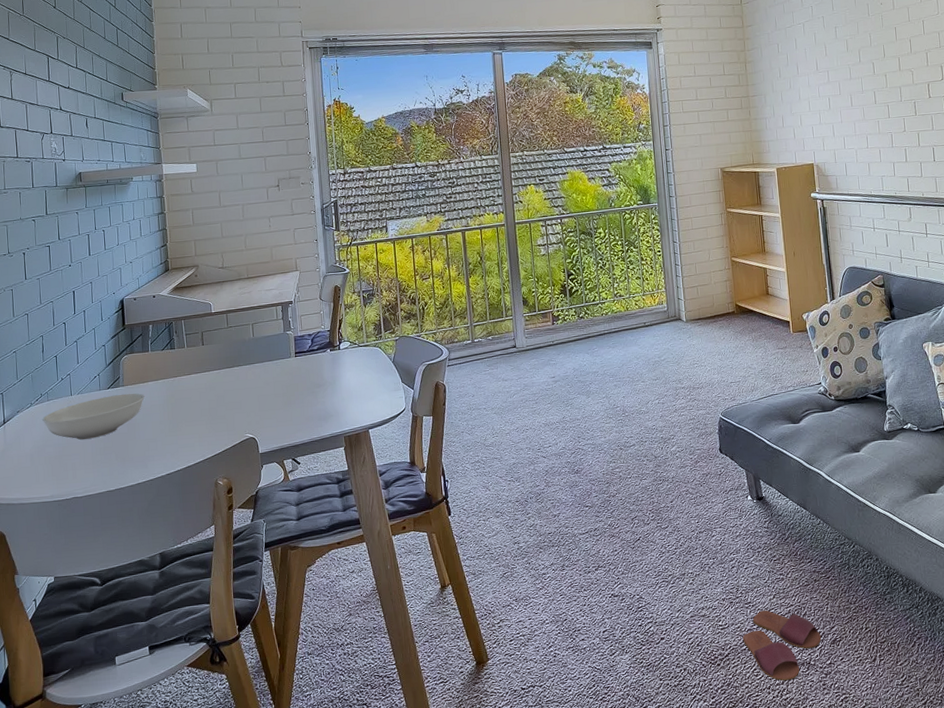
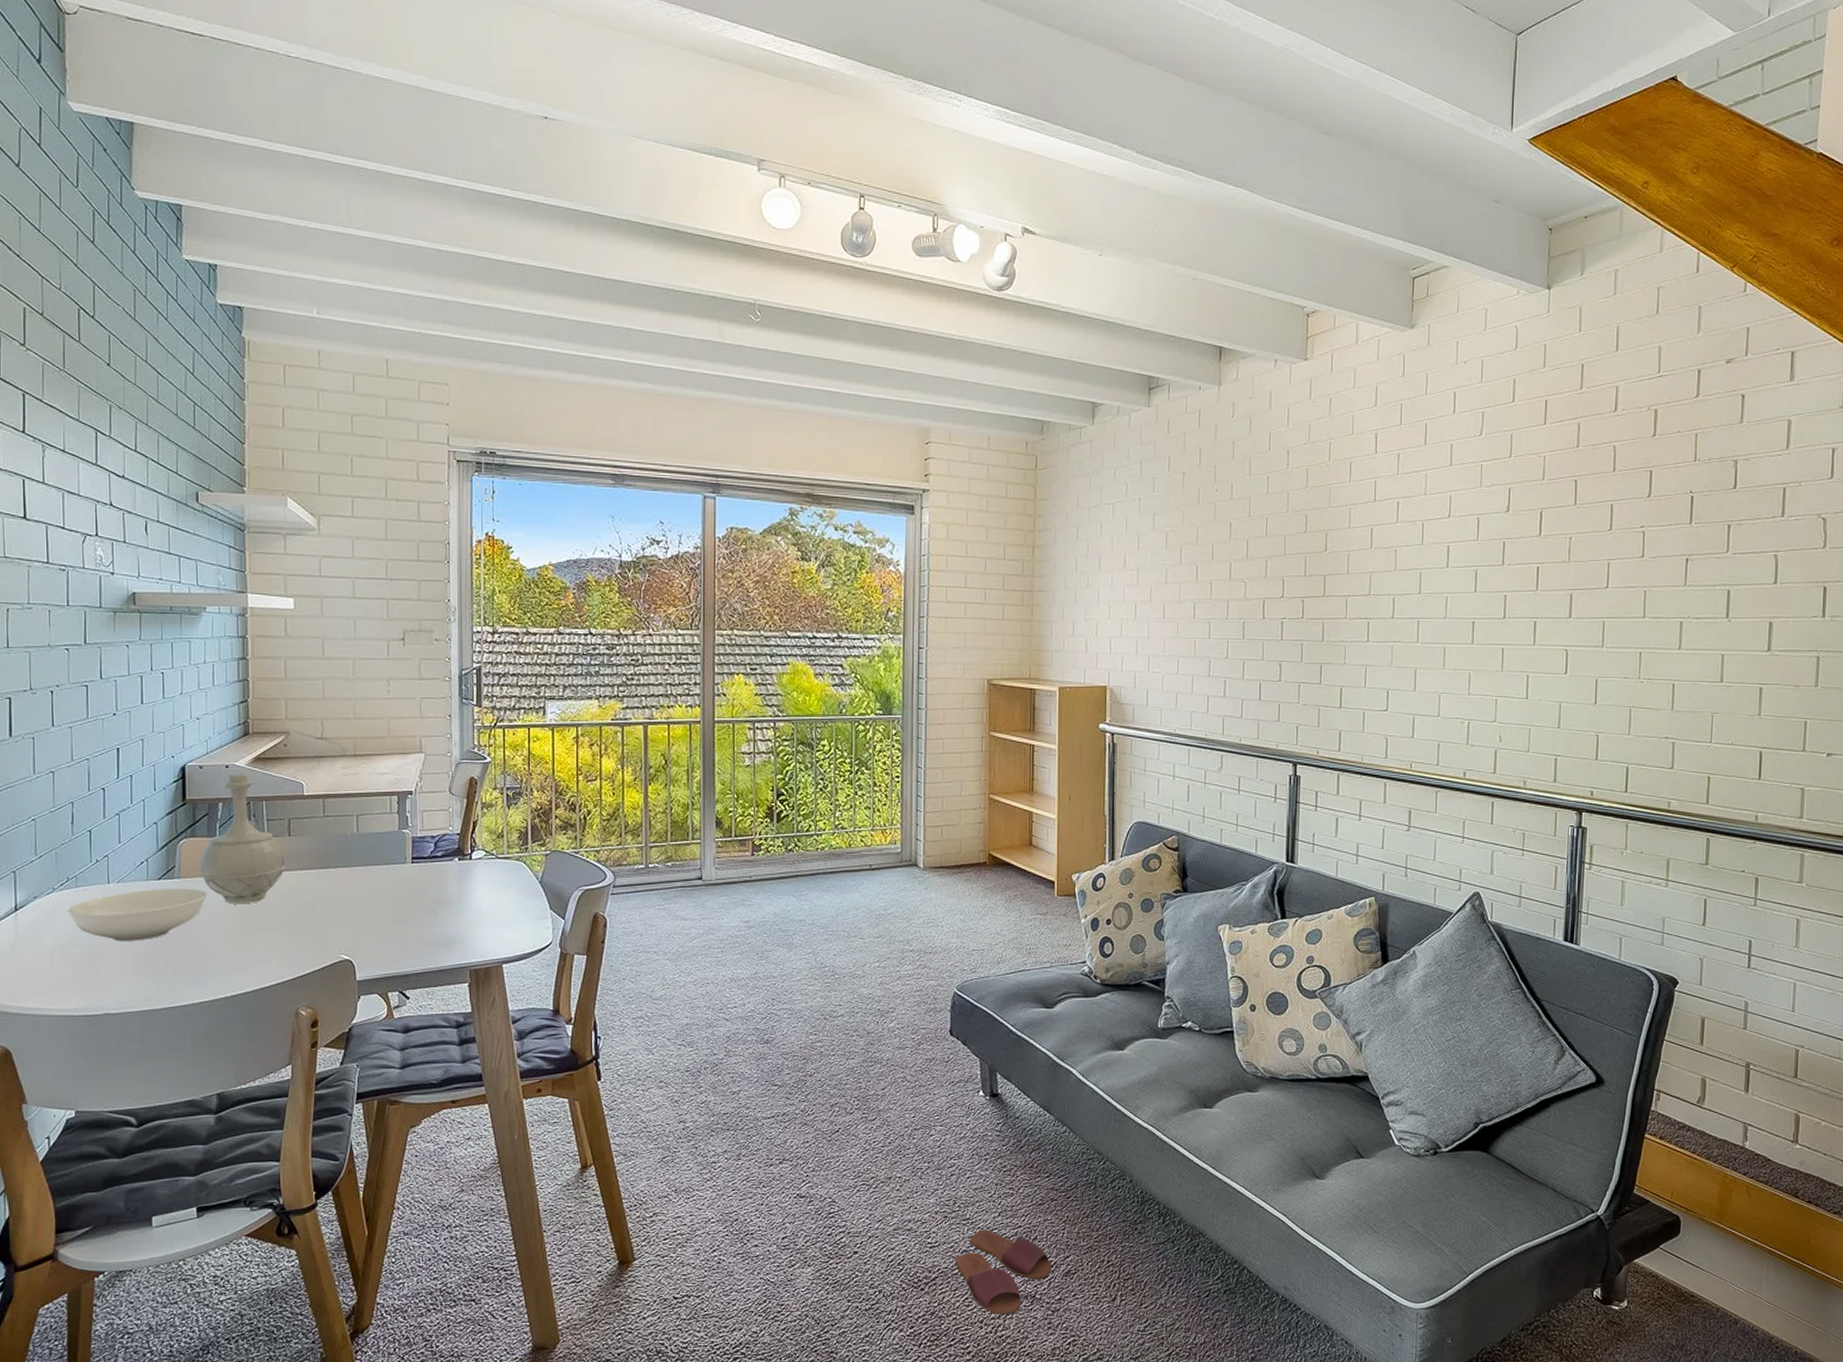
bottle: none [138,300,202,403] -> present [201,772,286,904]

